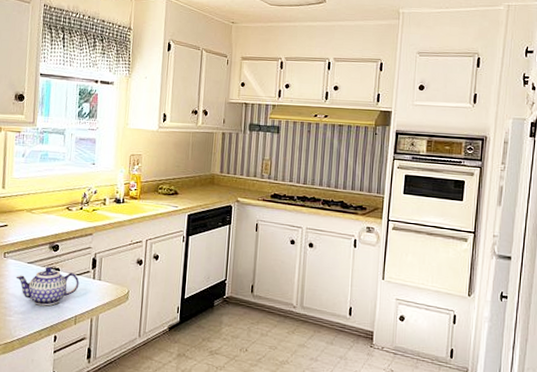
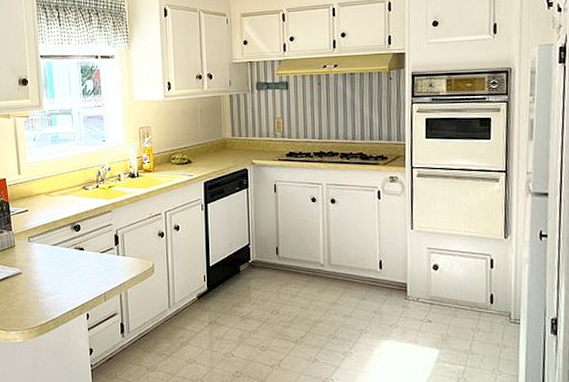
teapot: present [15,266,79,306] -> none [42,247,104,286]

